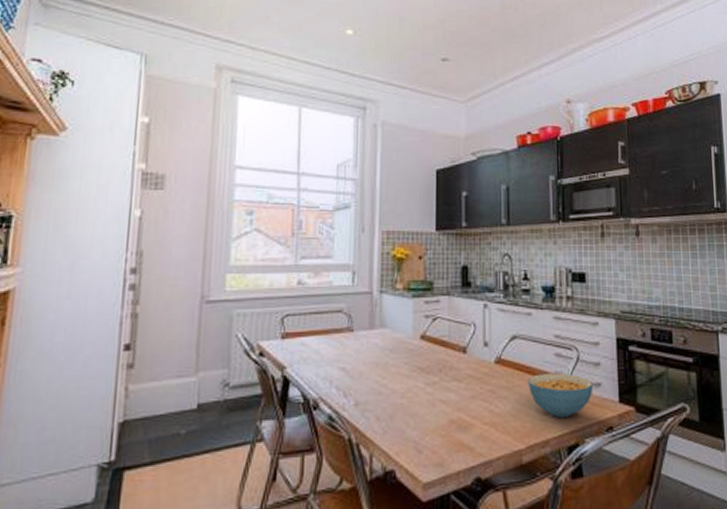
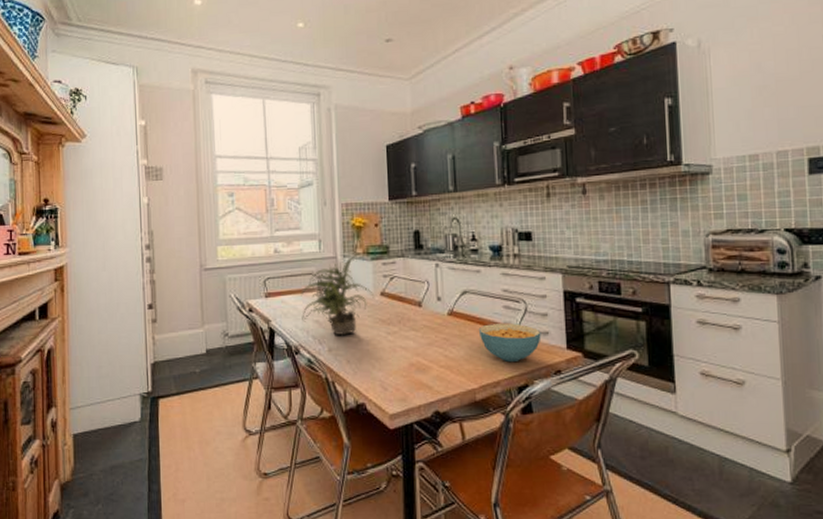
potted plant: none [325,288,414,387] -> present [301,253,375,336]

